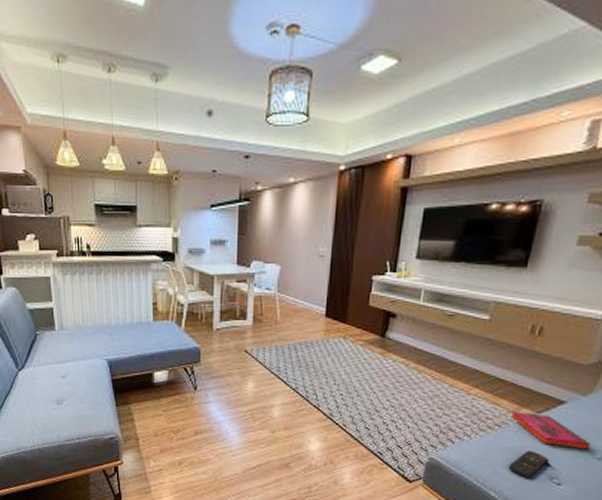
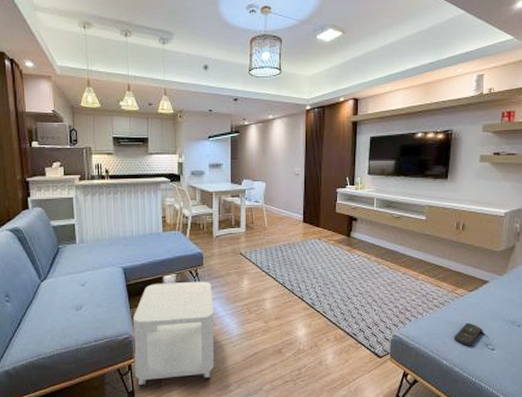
side table: none [119,379,211,490] -> present [132,281,214,386]
hardback book: present [510,412,590,450] -> none [450,292,510,319]

